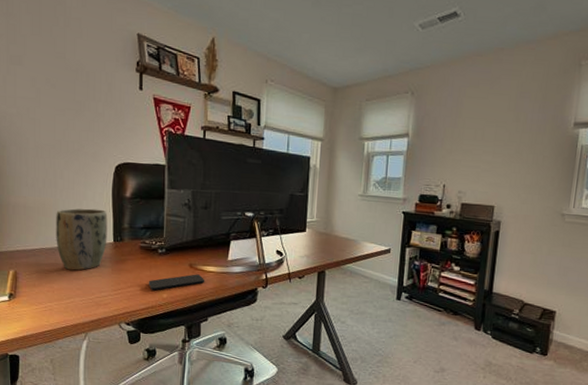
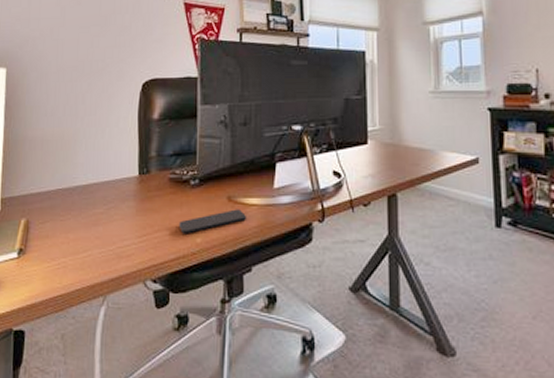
plant pot: present [56,208,108,271] -> none [74,136,133,214]

